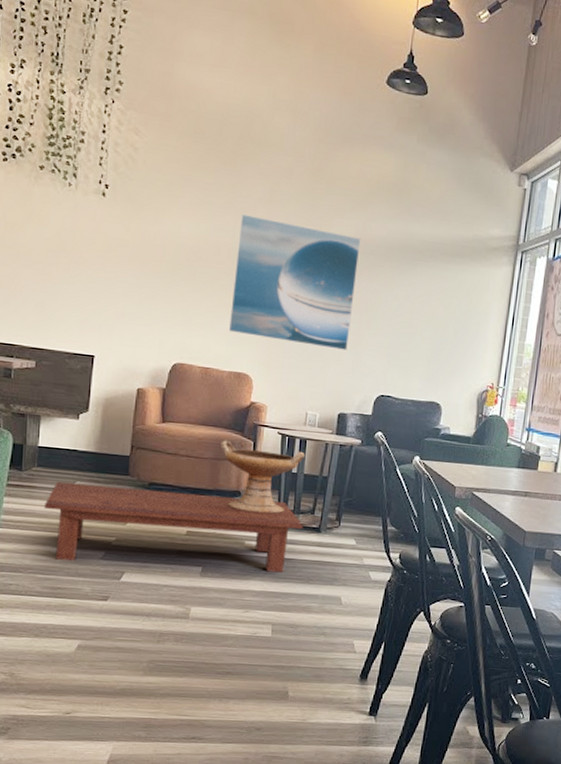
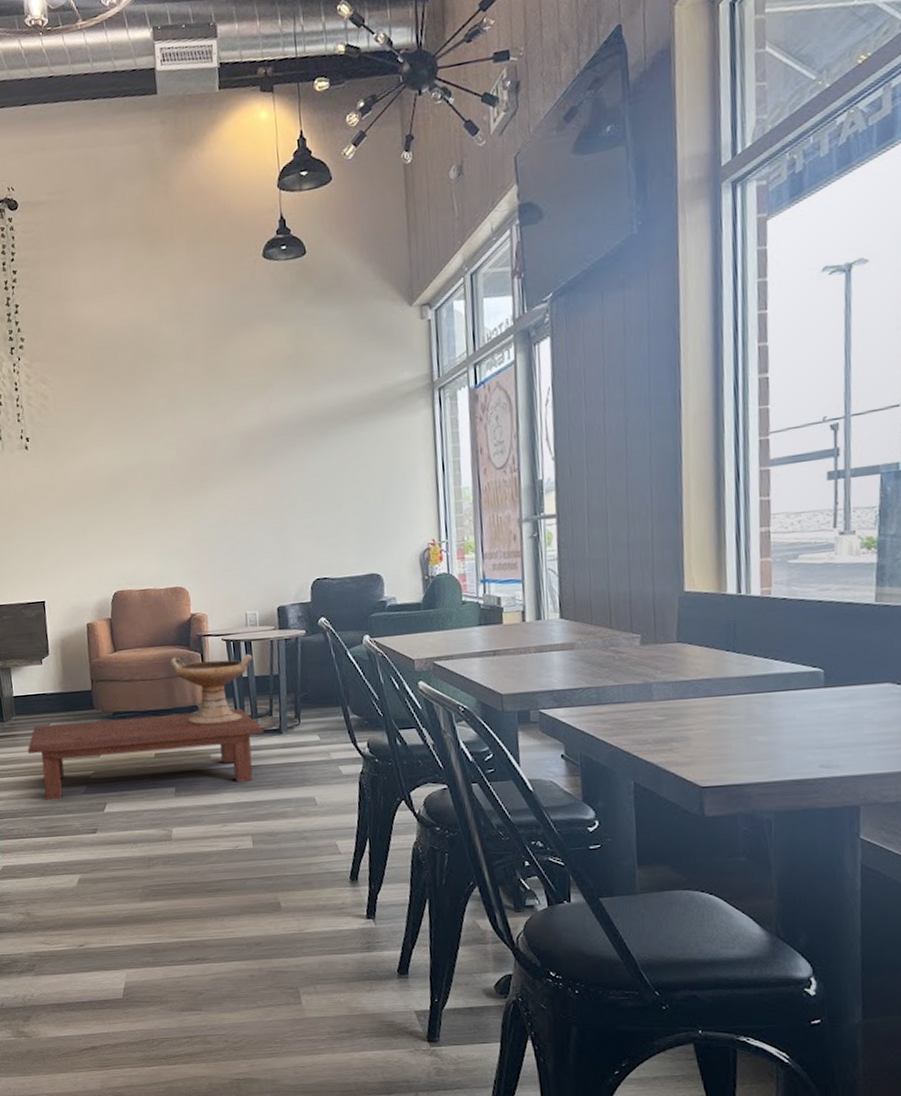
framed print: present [228,214,361,350] -> none [149,422,274,550]

